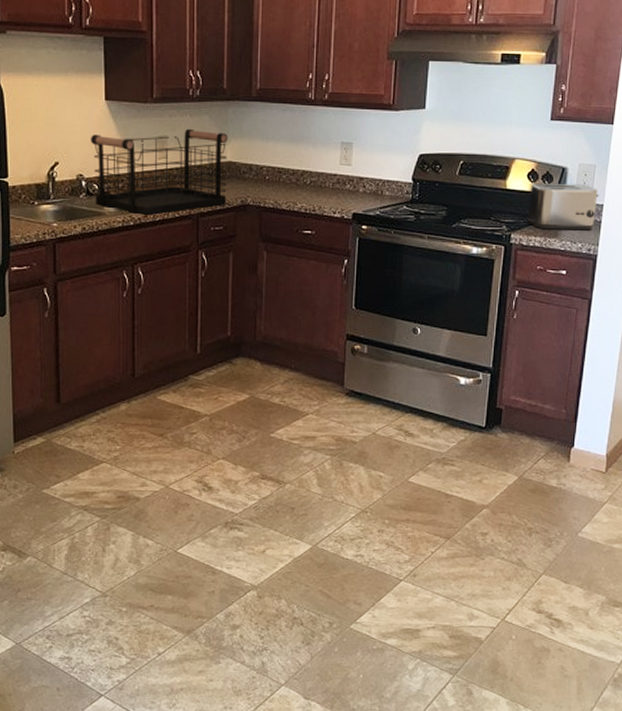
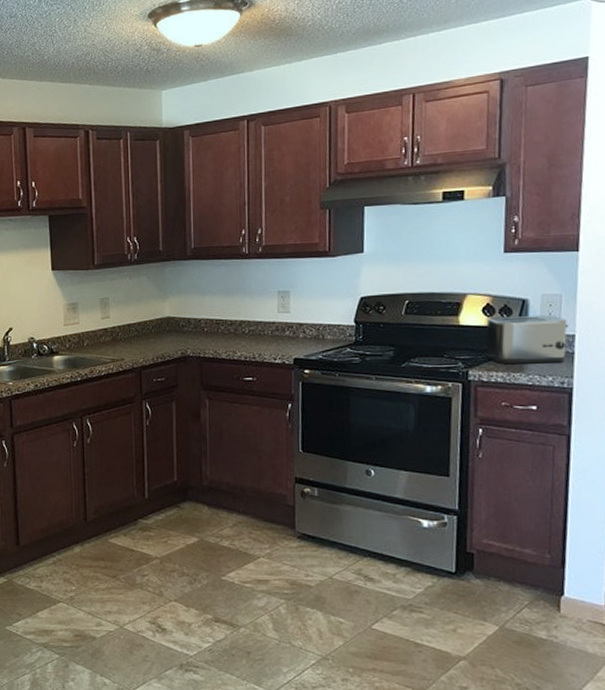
dish rack: present [90,128,228,215] -> none [39,289,167,371]

